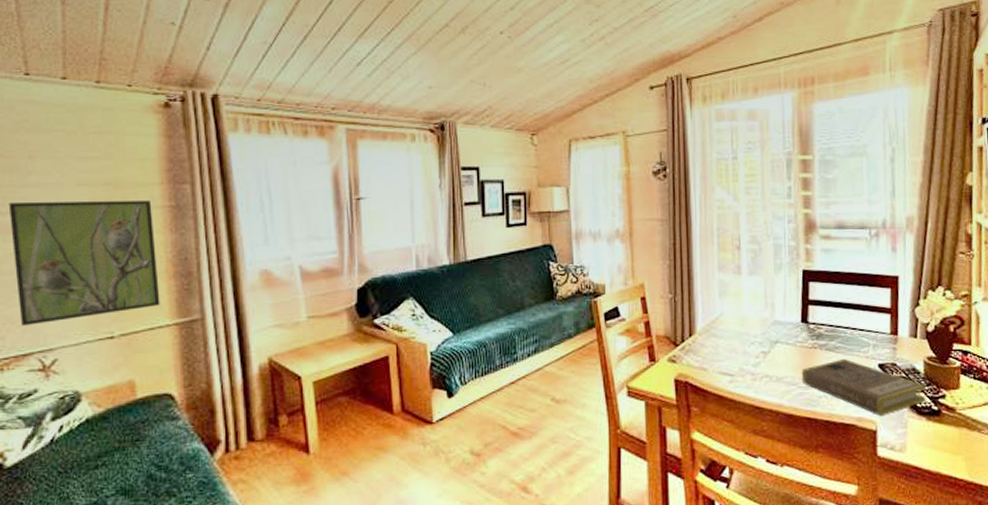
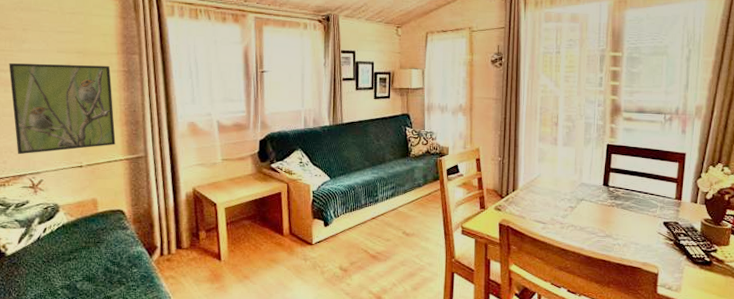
book: present [801,359,926,416] -> none [600,216,701,262]

